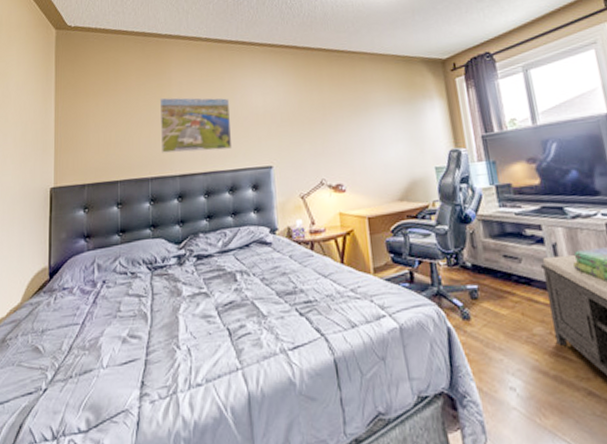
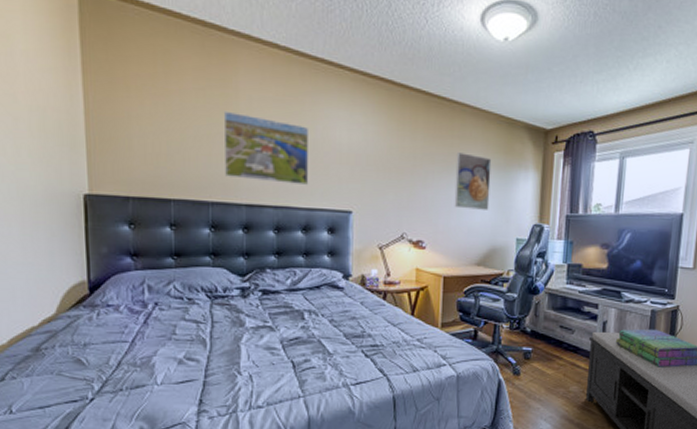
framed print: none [361,94,402,147] -> present [454,152,492,210]

